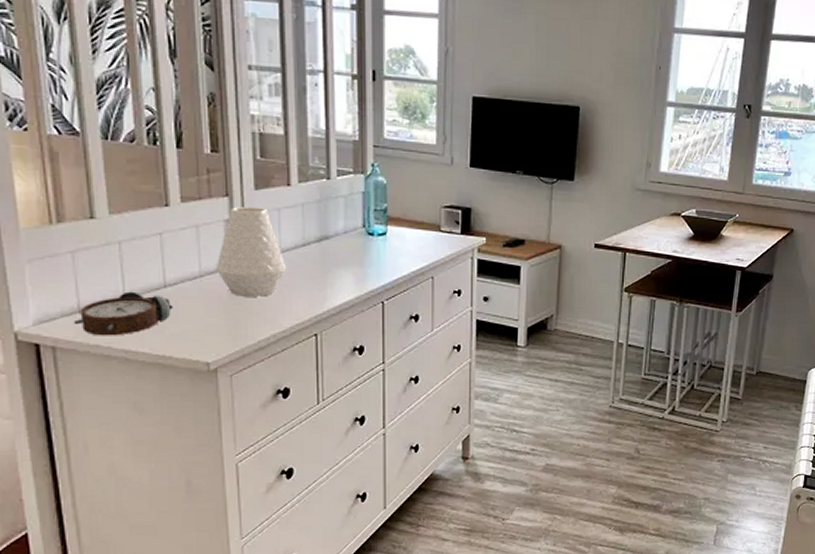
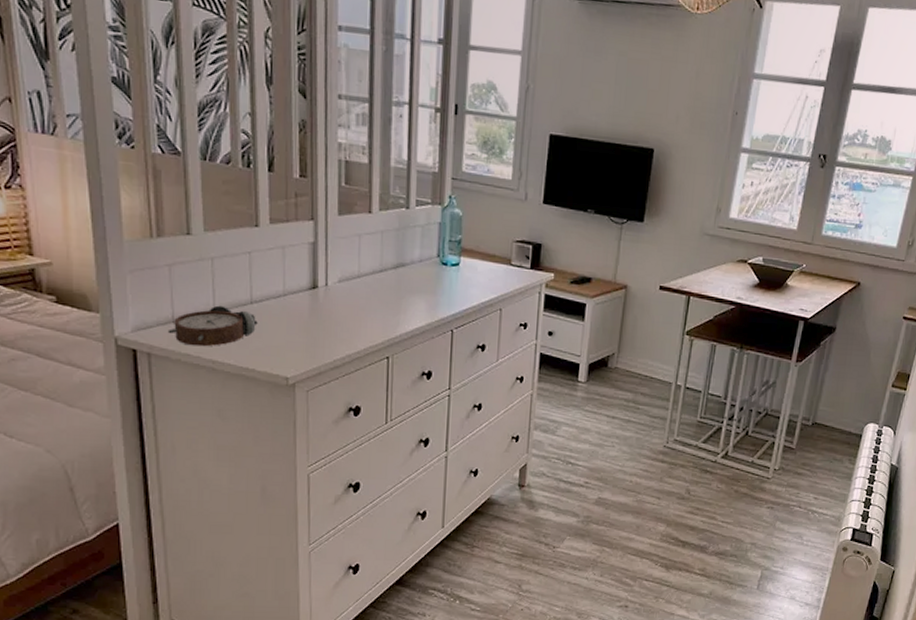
vase: present [215,207,287,297] -> none [298,231,364,318]

